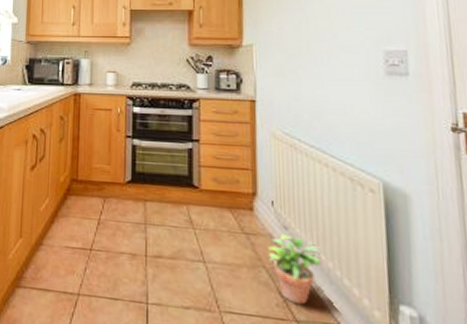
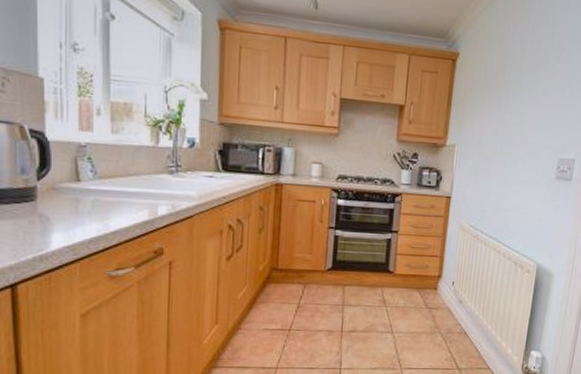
potted plant: present [269,233,322,305] -> none [444,306,485,358]

